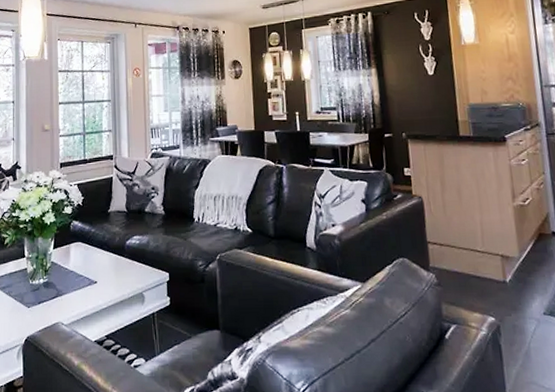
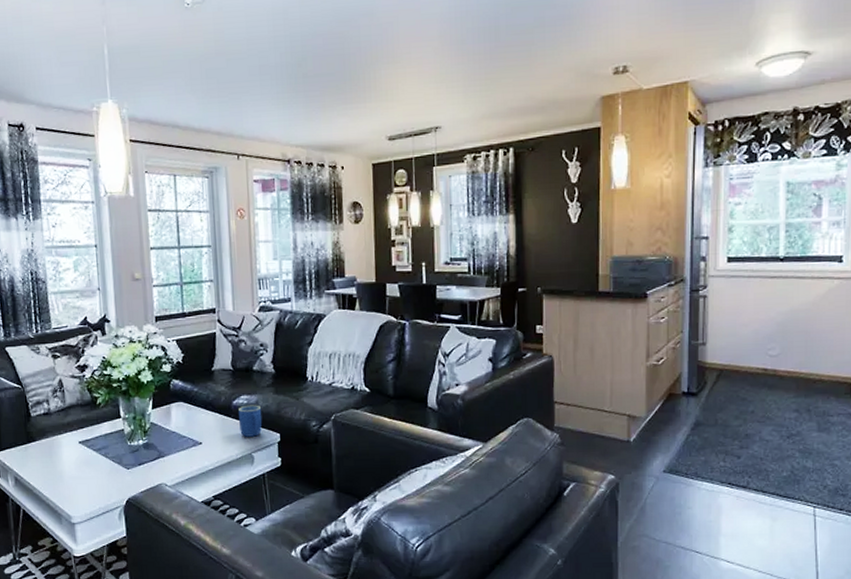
mug: none [131,245,153,276] -> present [239,405,262,437]

